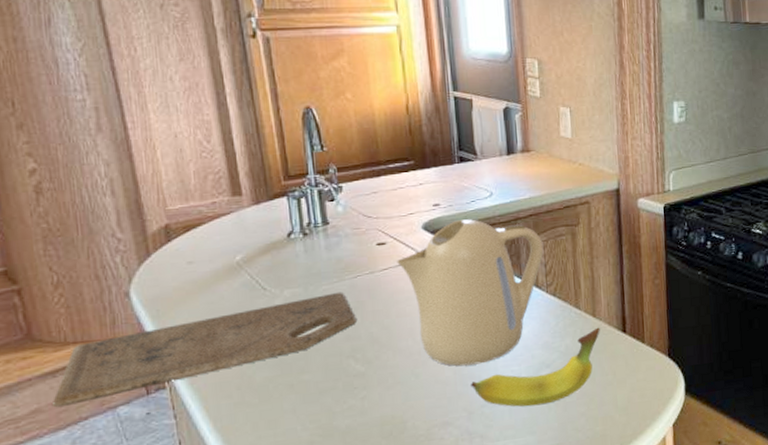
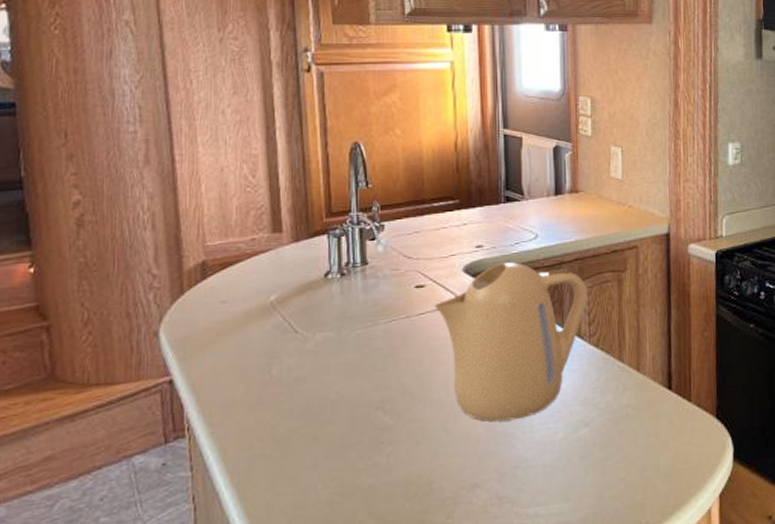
cutting board: present [51,292,356,408] -> none [66,337,388,455]
fruit: present [471,327,600,407] -> none [504,383,644,470]

